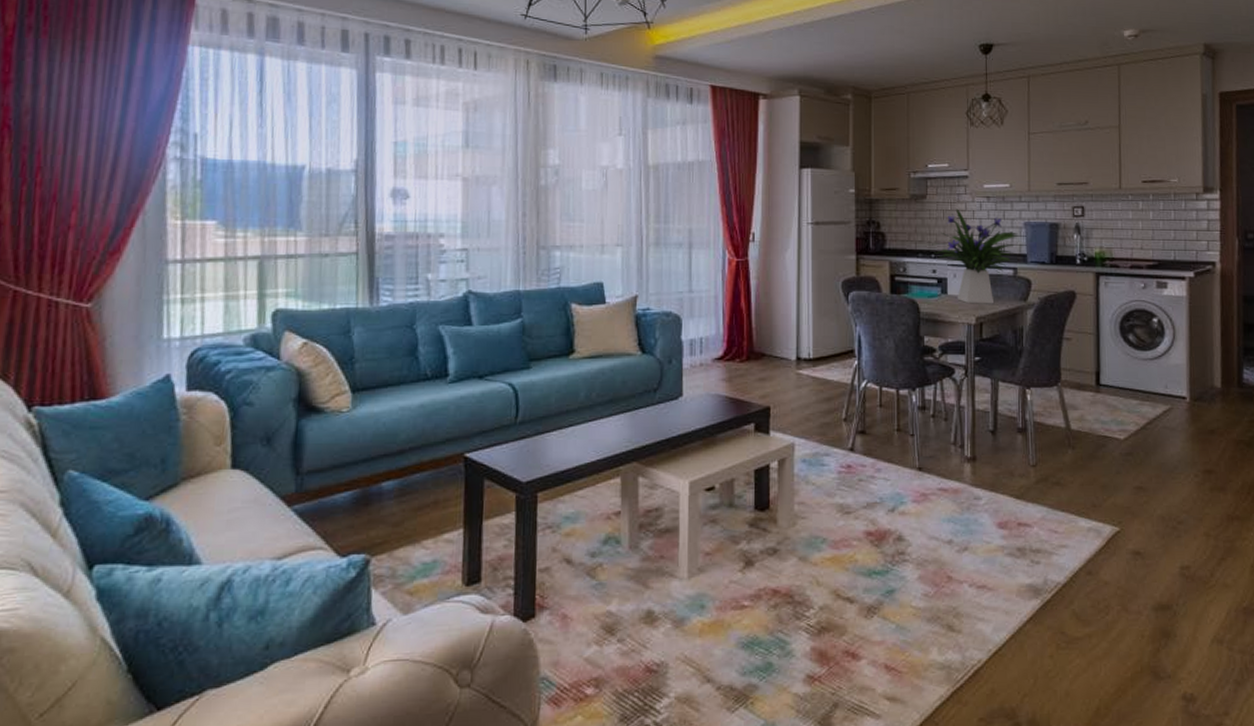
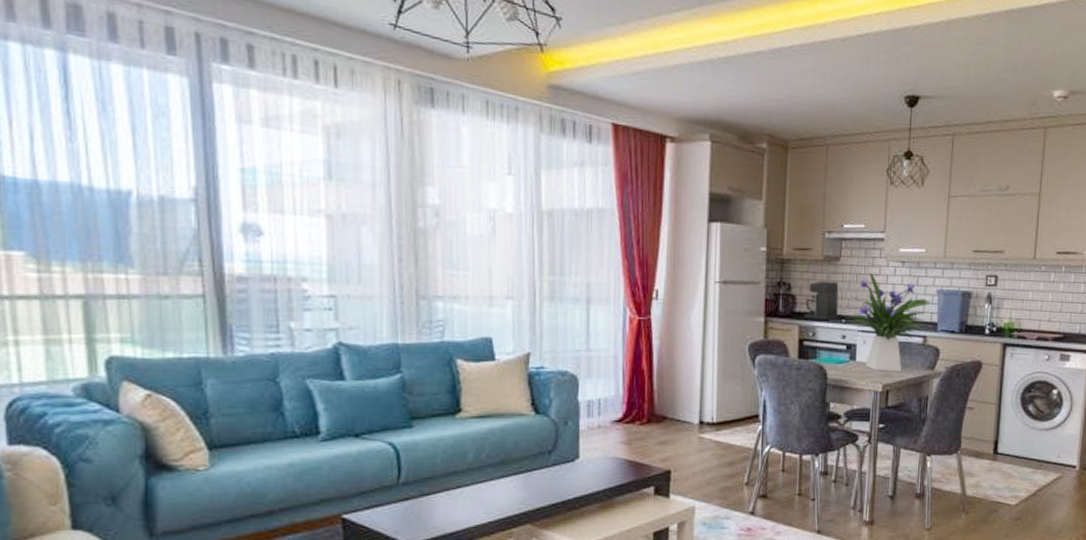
coffee maker: none [894,218,927,257] -> present [804,281,839,322]

